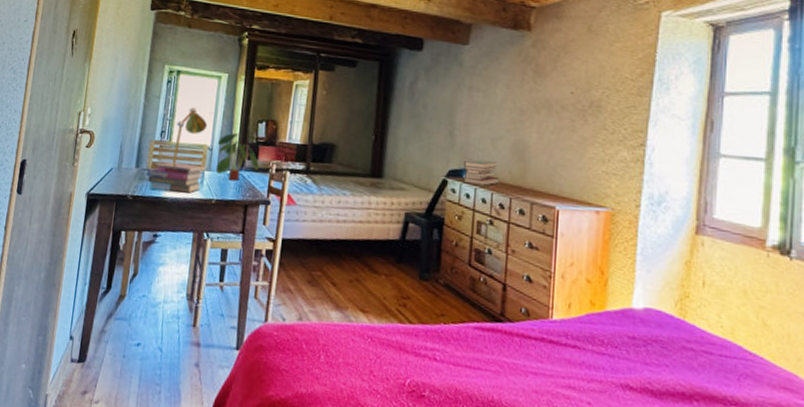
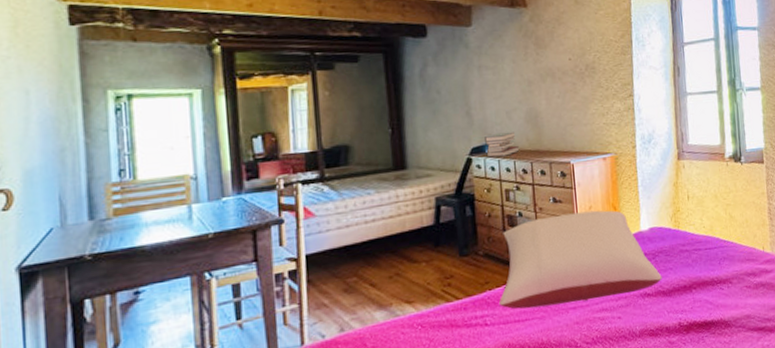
books: present [146,162,207,193] -> none [107,199,194,241]
desk lamp: present [173,108,208,164] -> none [139,135,185,205]
plant: present [215,132,260,182] -> none [202,153,263,209]
pillow: none [453,261,653,380] -> present [499,210,662,310]

